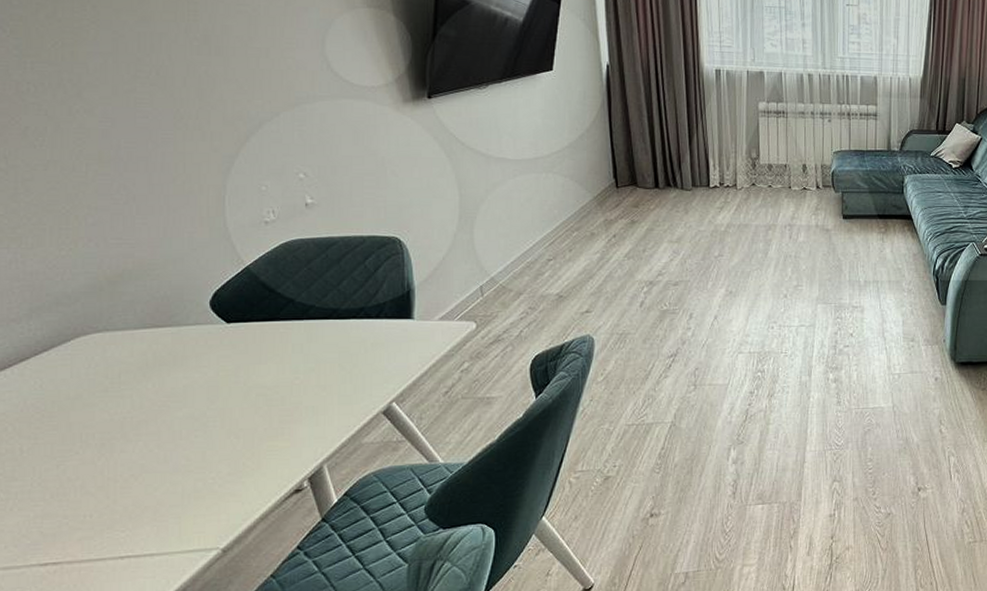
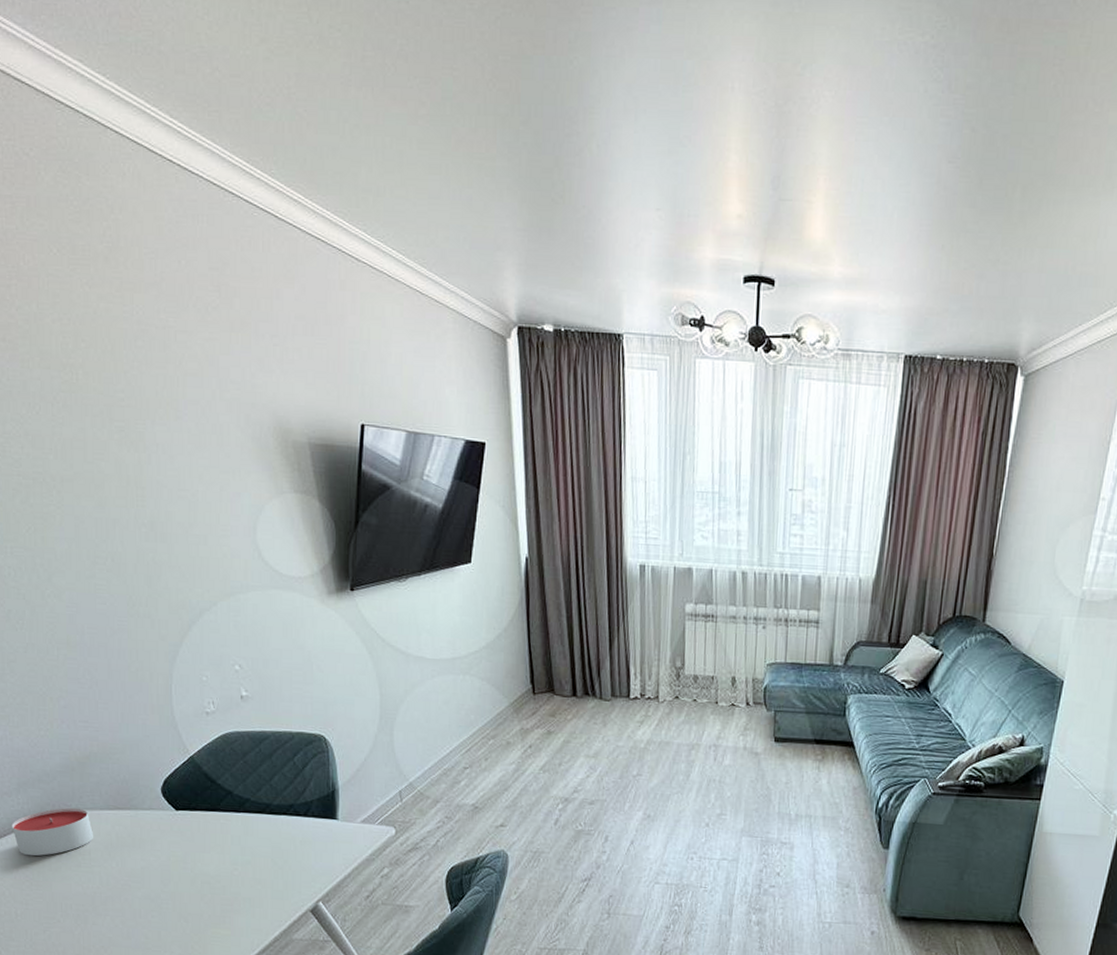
candle: none [19,329,124,386] -> present [11,807,93,856]

